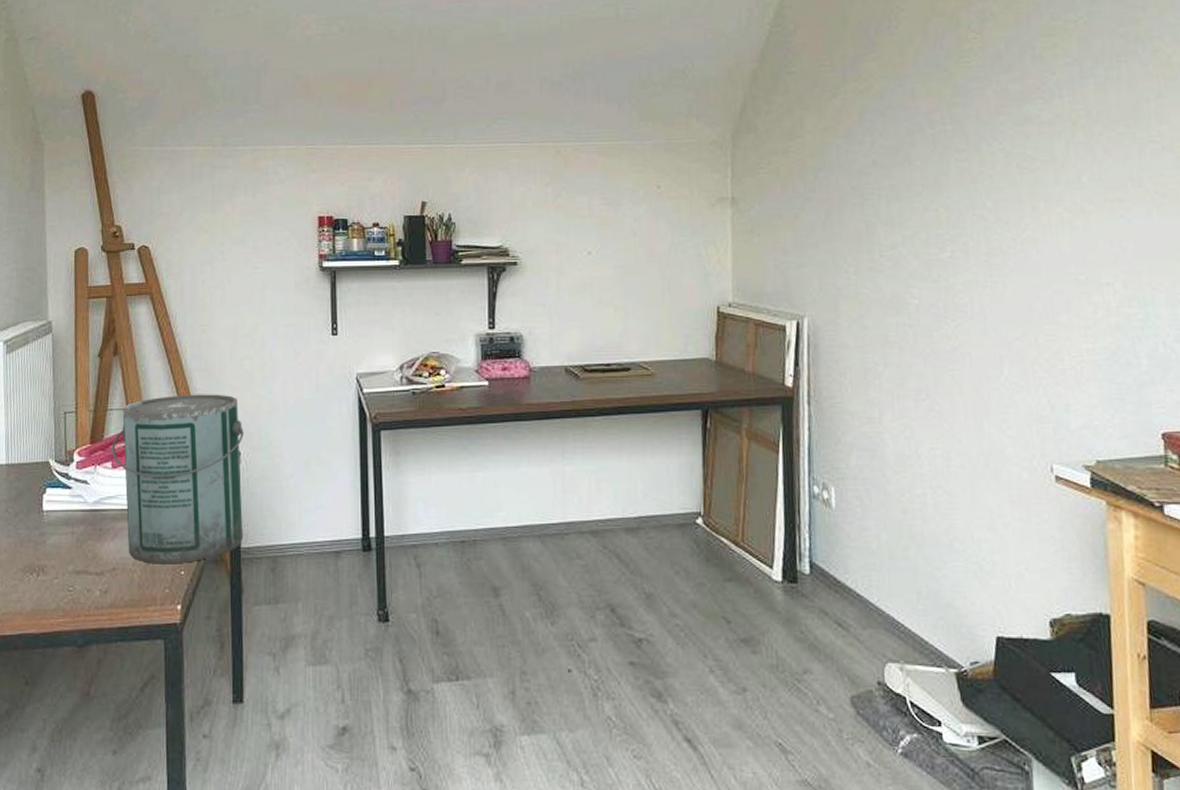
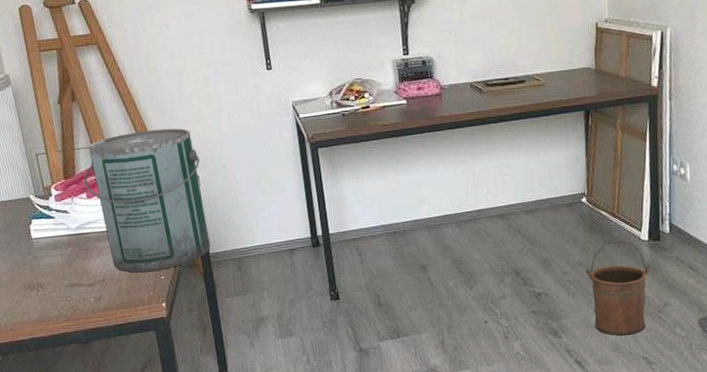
bucket: none [700,577,785,709] -> present [585,240,650,336]

